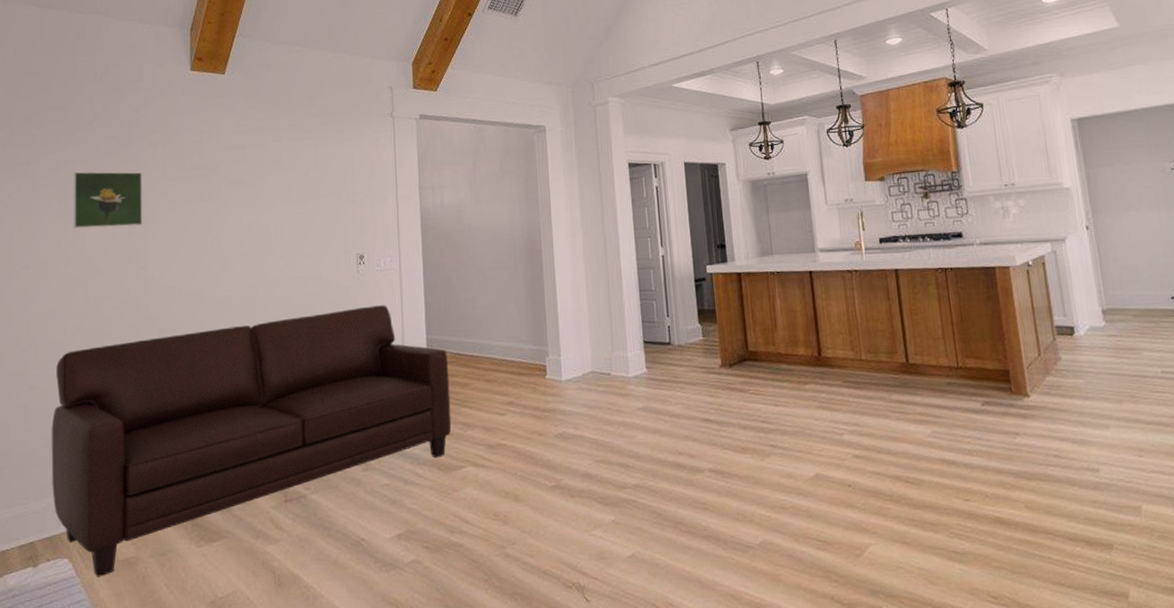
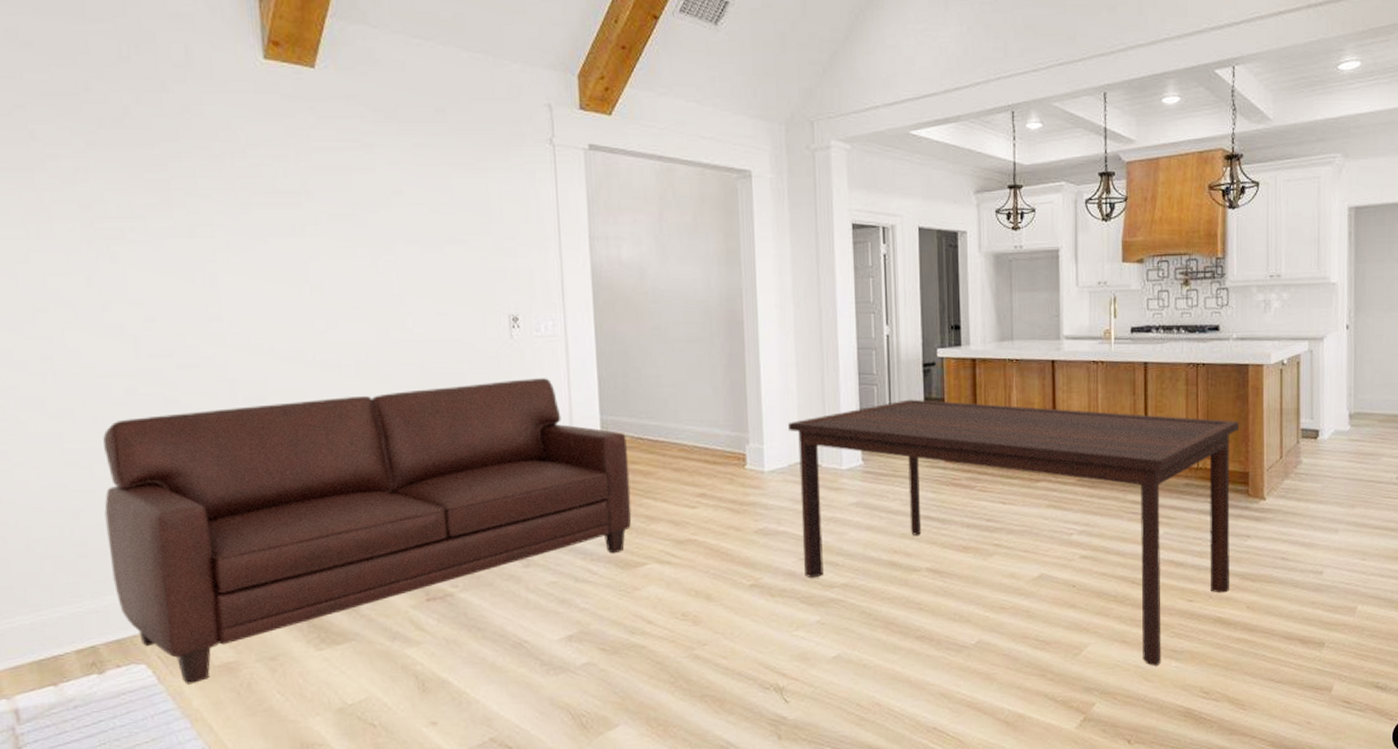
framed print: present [73,171,143,229] -> none [100,186,211,264]
dining table: none [580,311,1005,569] -> present [787,399,1239,667]

